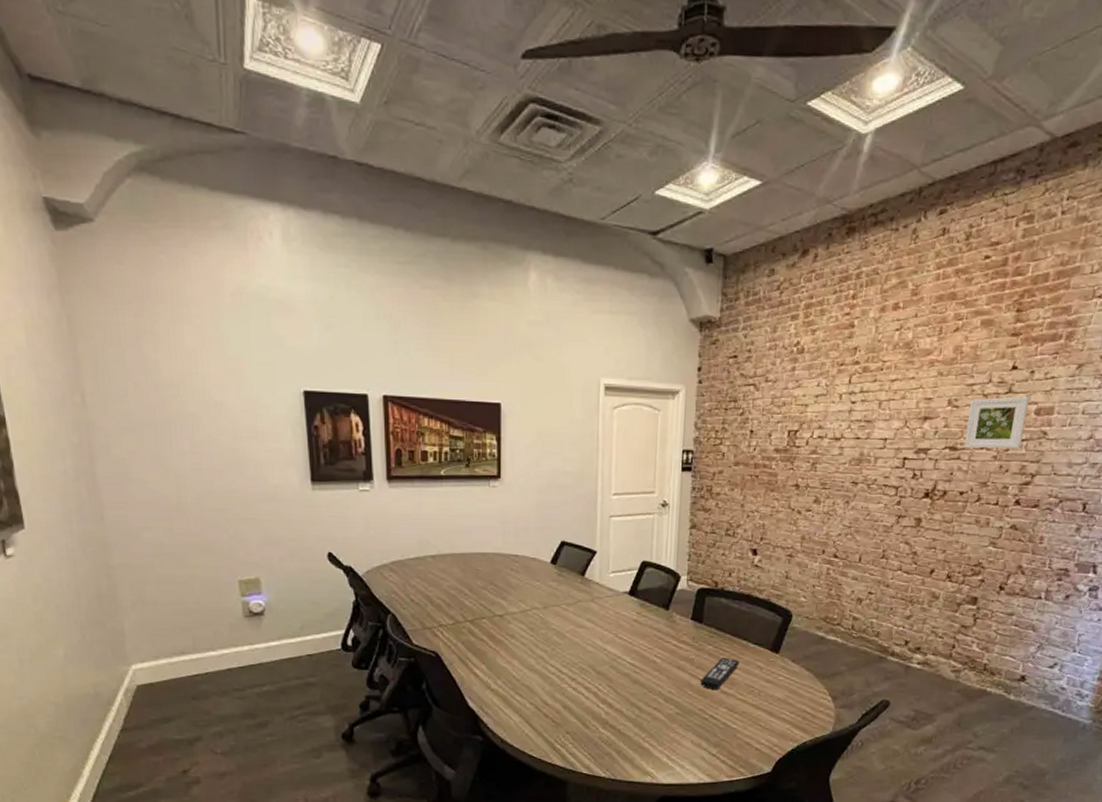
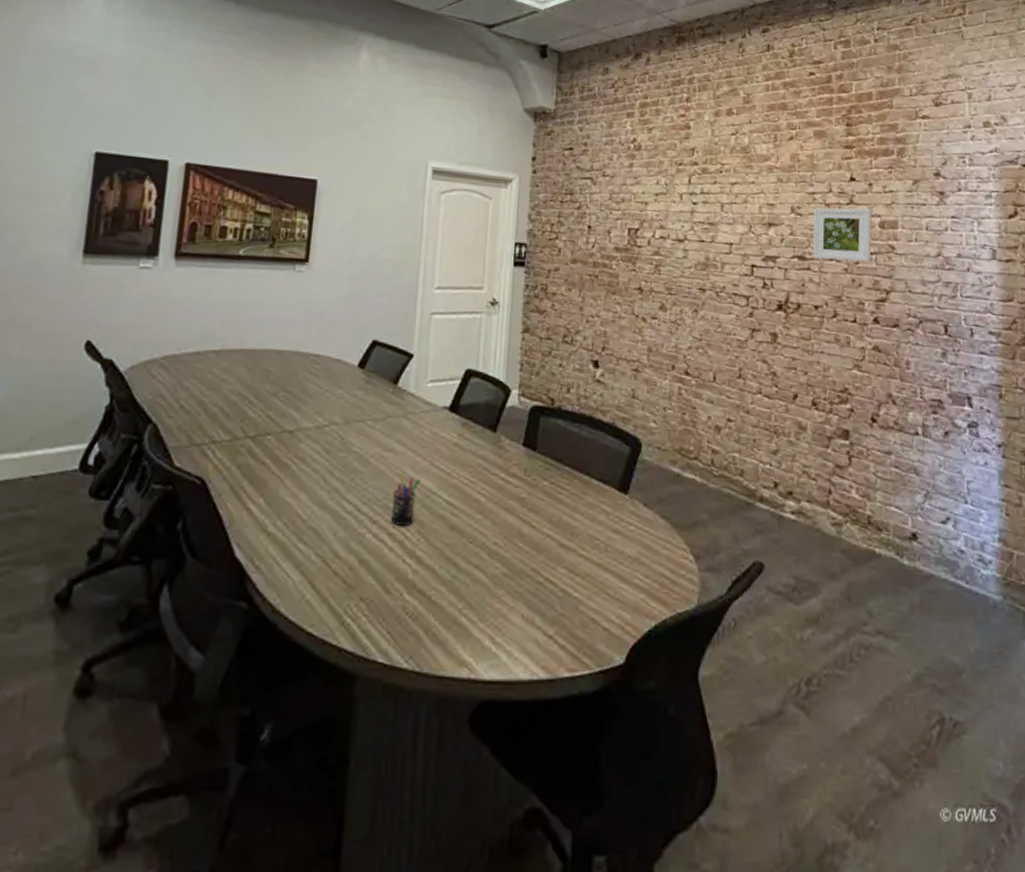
pen holder: none [585,644,608,682] -> present [390,473,421,526]
remote control: present [701,657,740,690] -> none [534,497,581,542]

